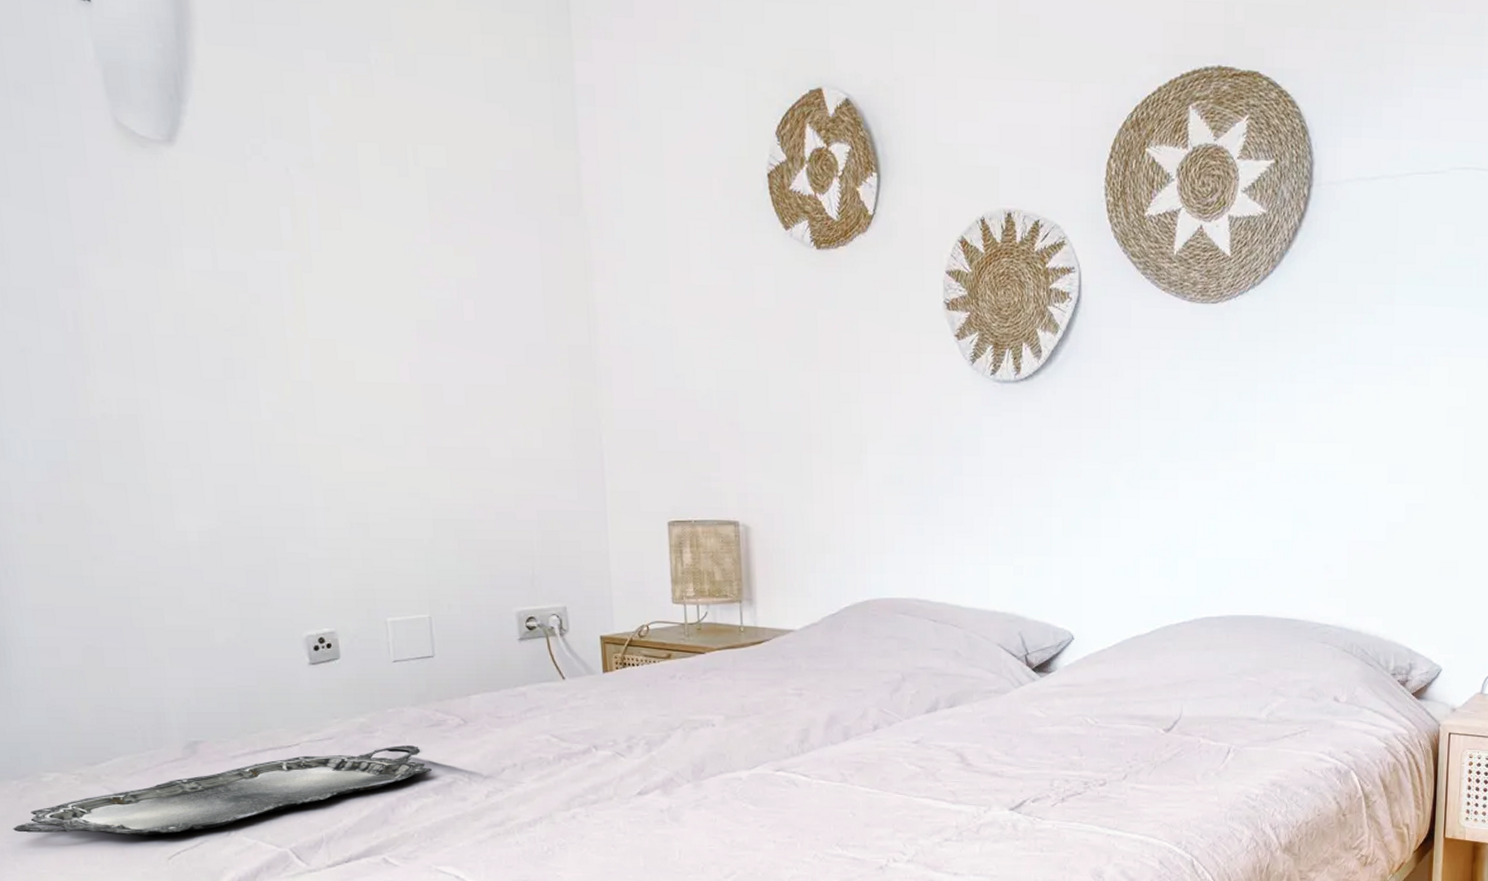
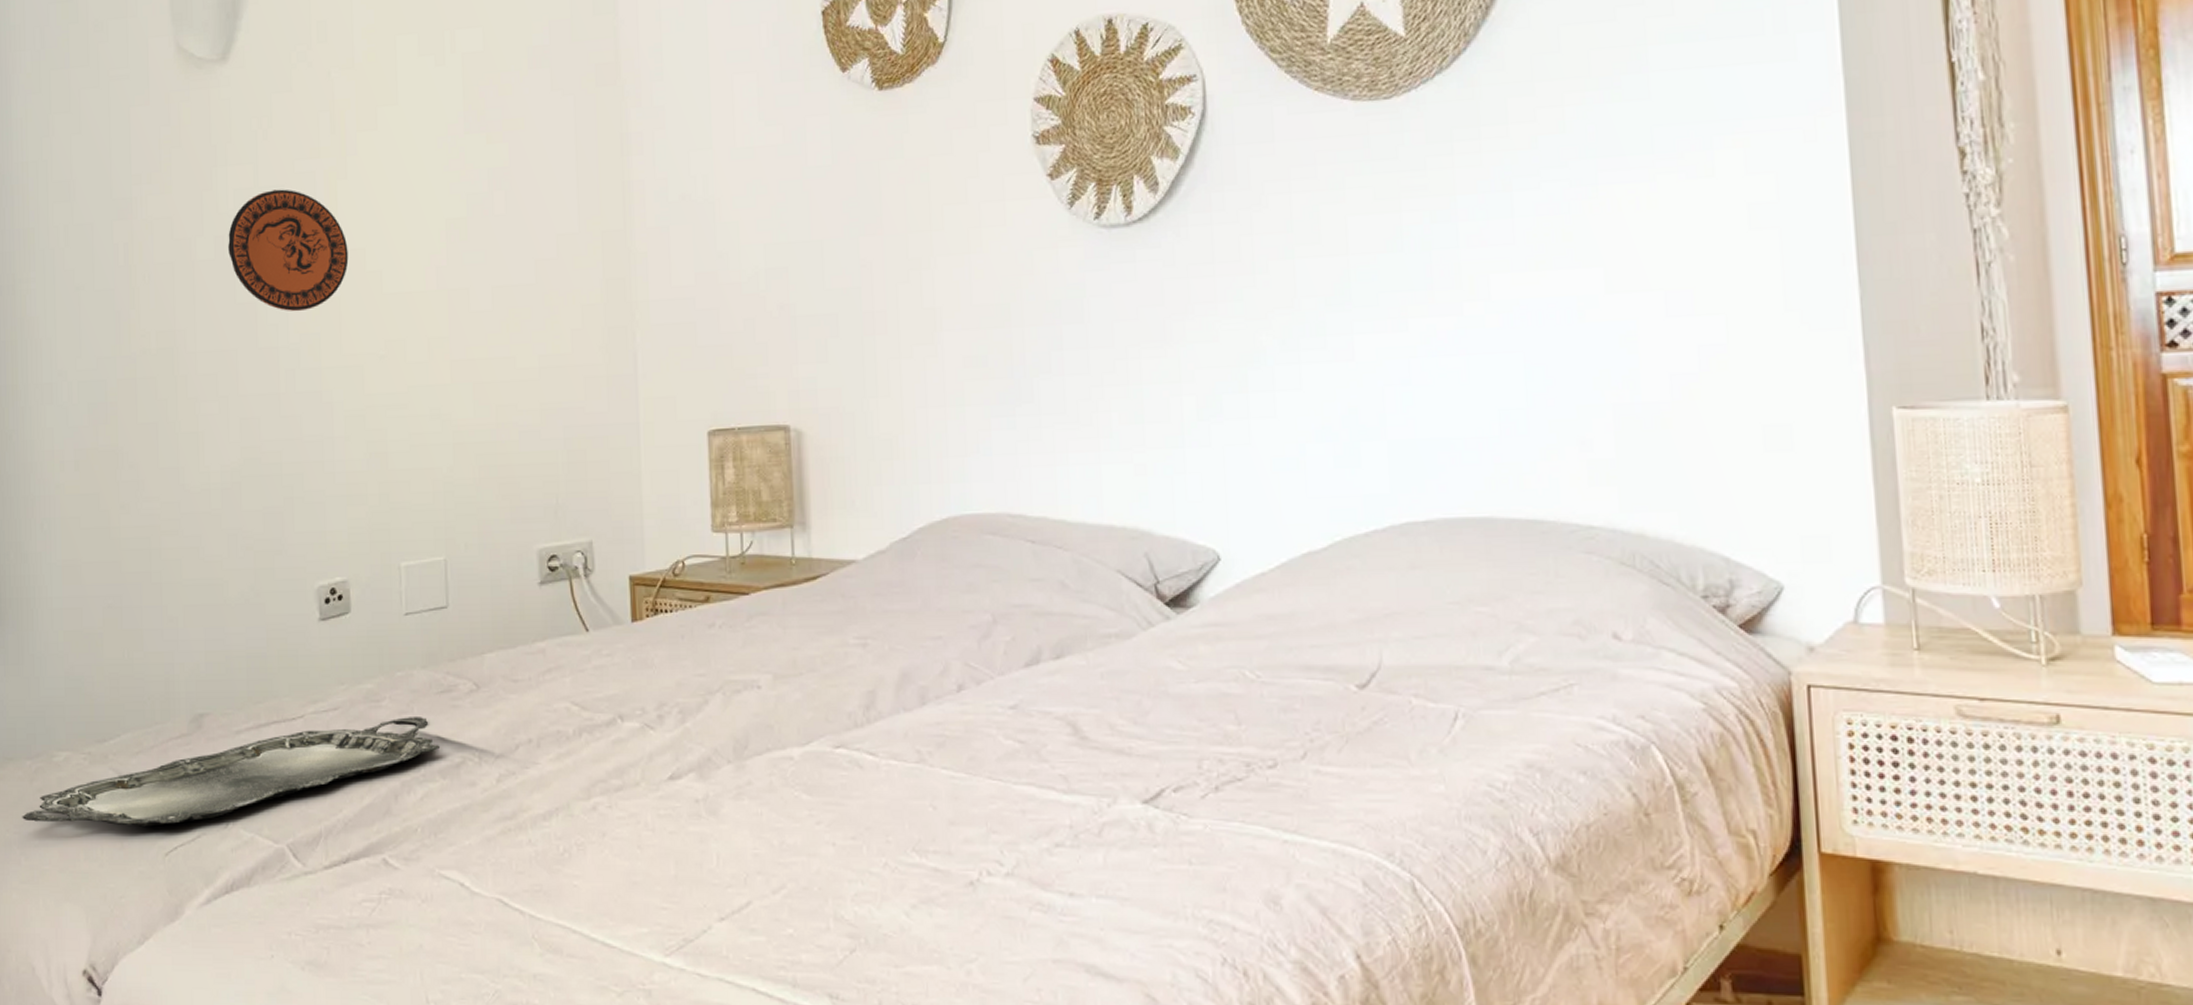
decorative plate: none [188,275,319,392] -> present [228,189,349,312]

